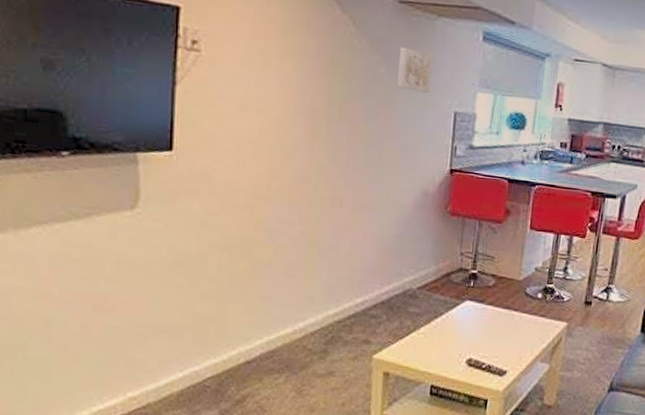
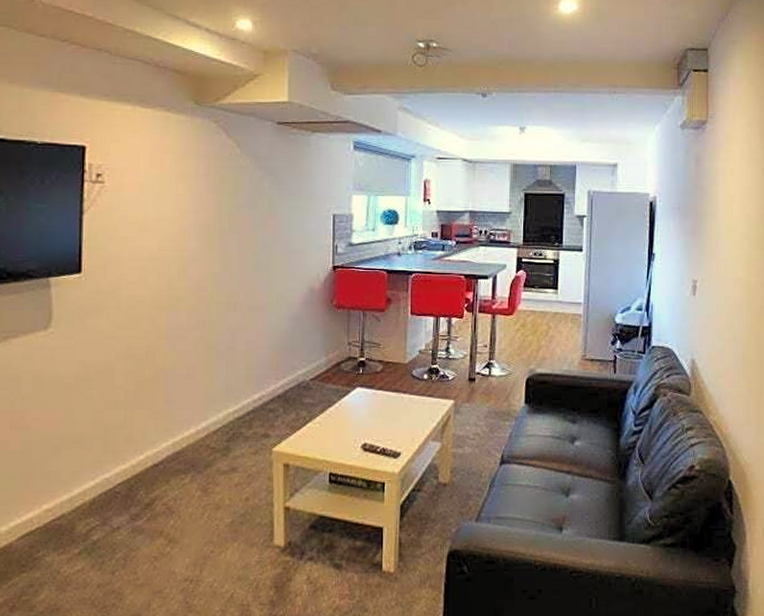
wall art: present [396,47,433,93] -> none [279,162,310,199]

